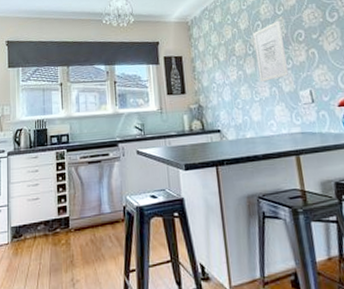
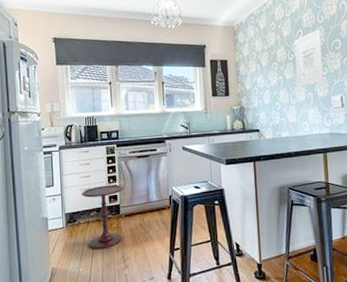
side table: none [28,194,74,271] -> present [81,184,124,250]

